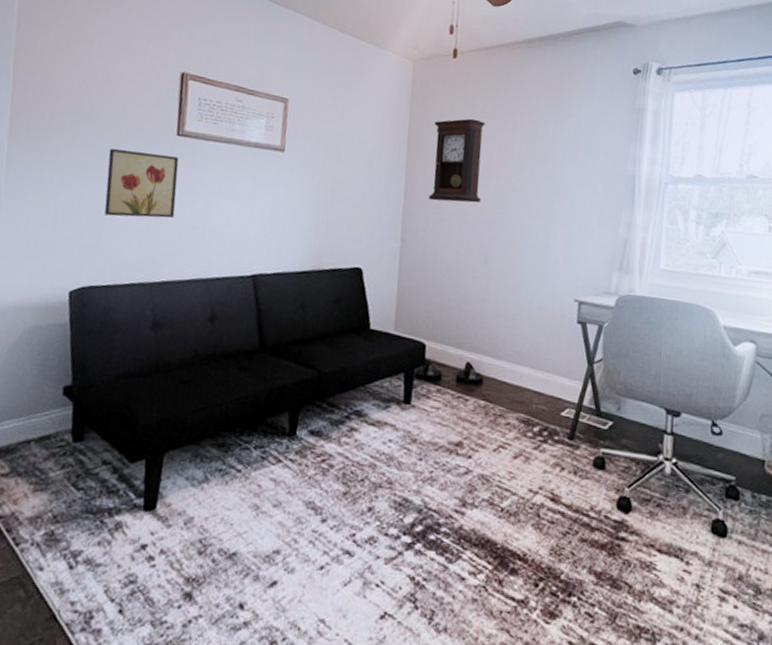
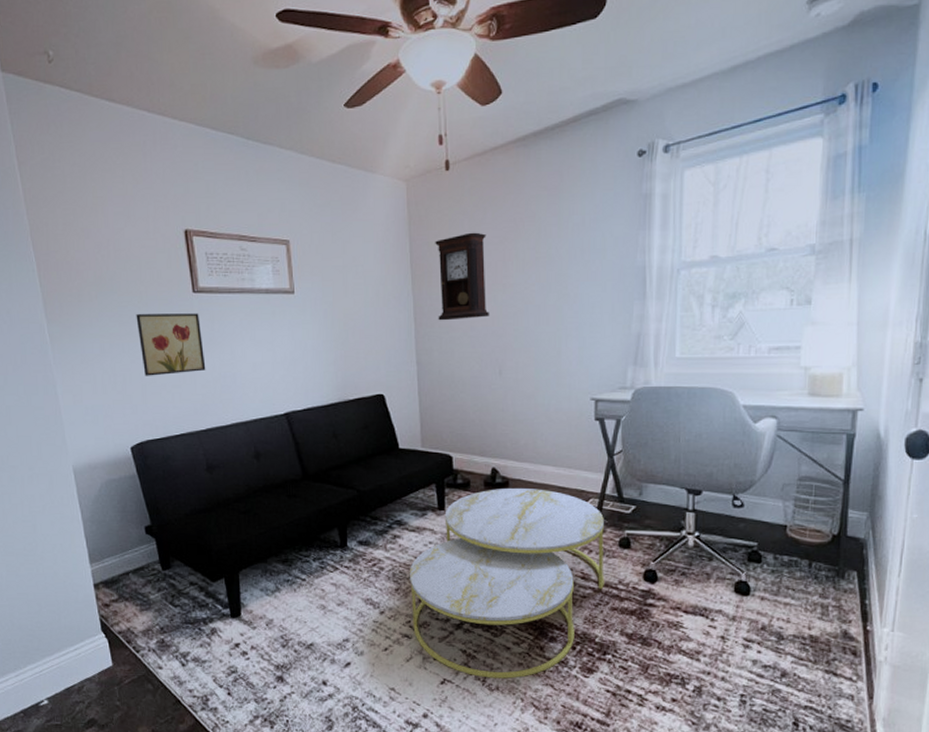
coffee table: none [357,386,579,618] -> present [409,487,604,679]

